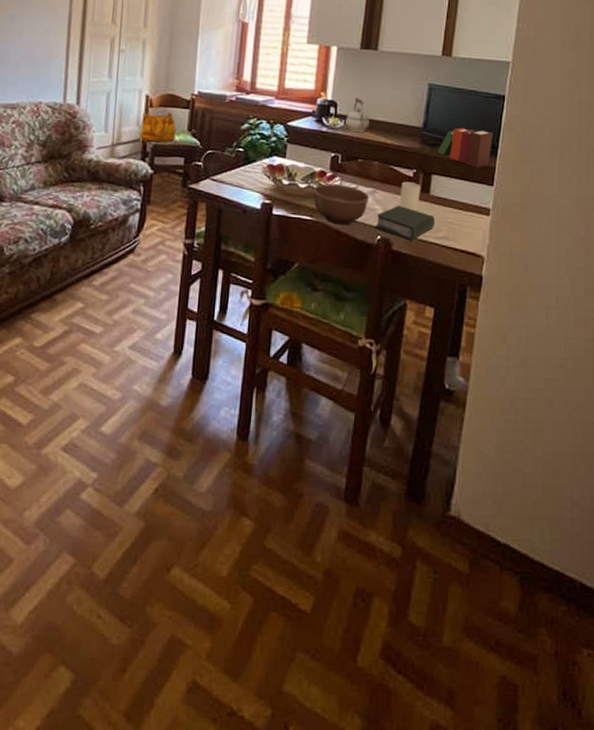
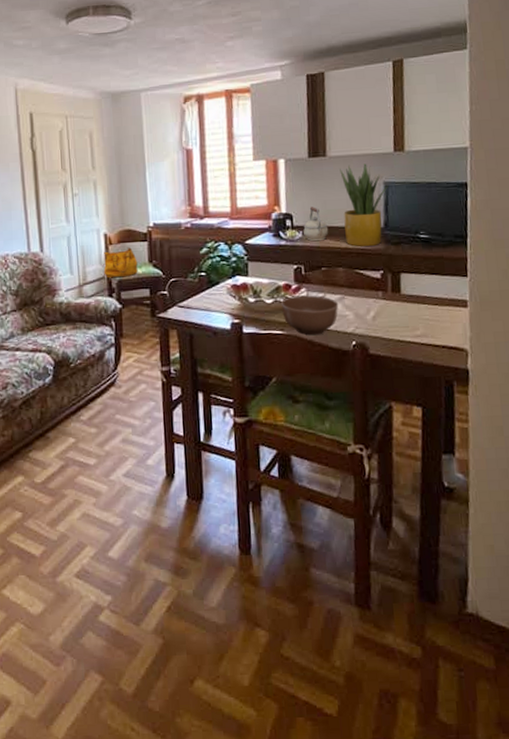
book: present [374,206,435,241] -> none [348,309,410,343]
planter: none [385,62,432,145] -> present [340,164,388,247]
cup: present [399,181,420,212] -> none [369,283,391,313]
books: present [437,128,493,169] -> none [403,220,460,261]

